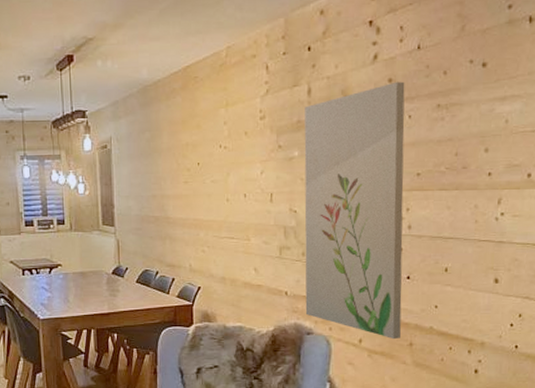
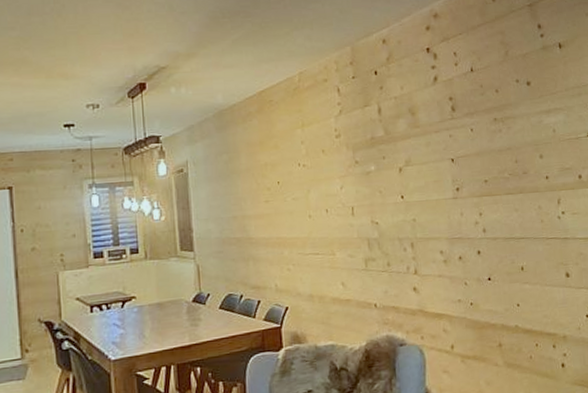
wall art: present [304,81,405,340] -> none [377,99,490,342]

